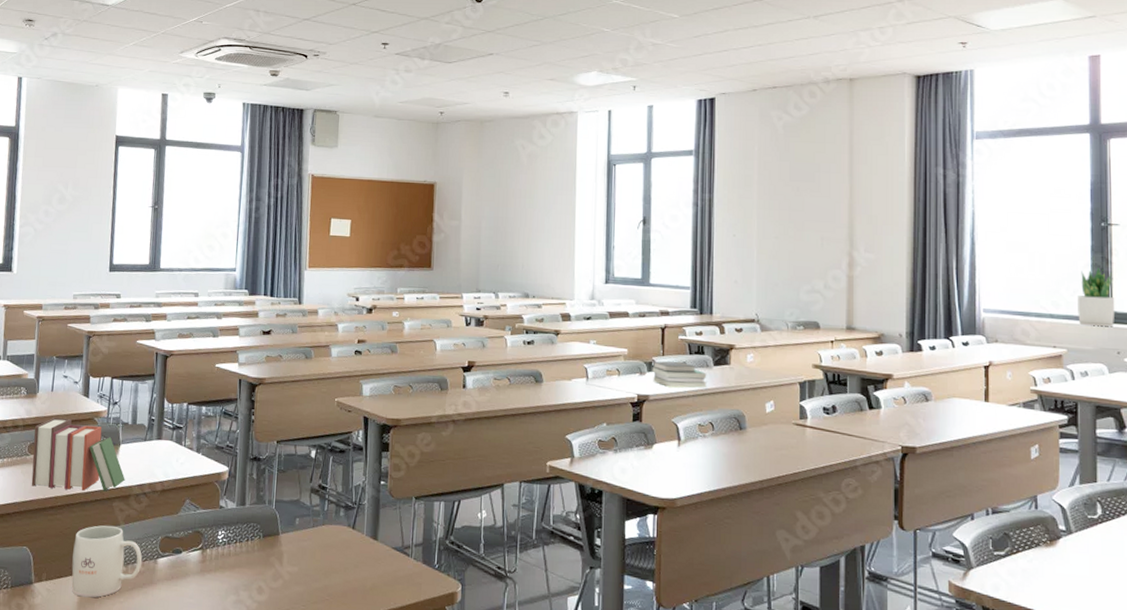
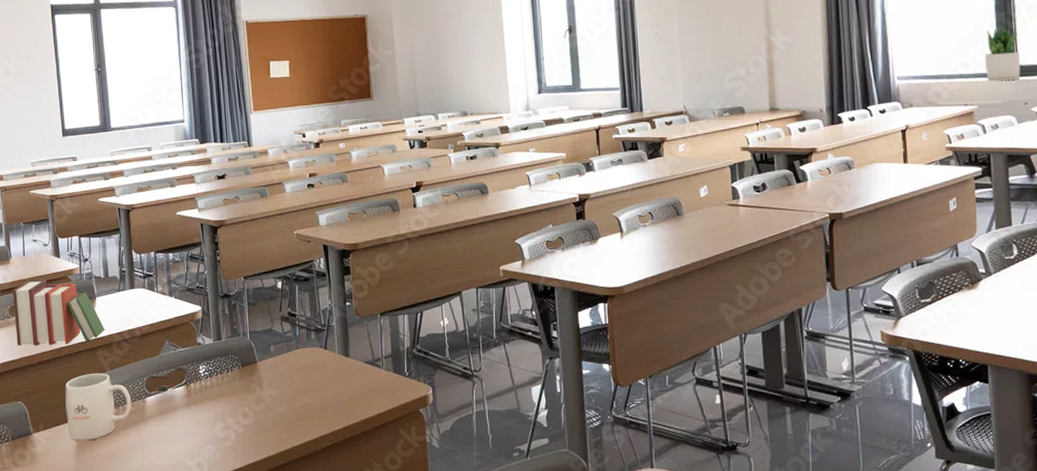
books: present [652,361,707,388] -> none [590,158,643,184]

